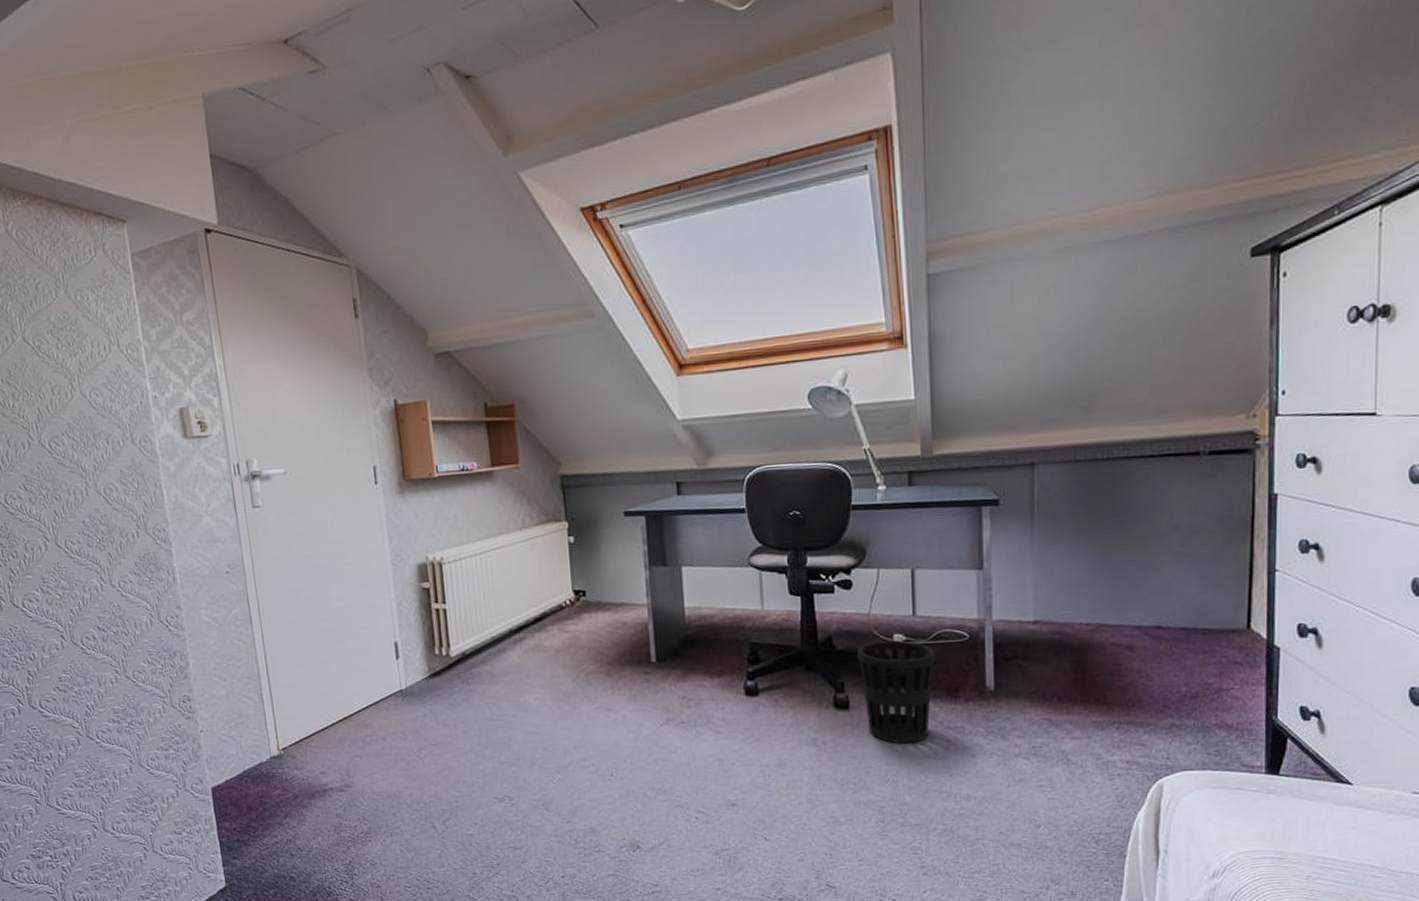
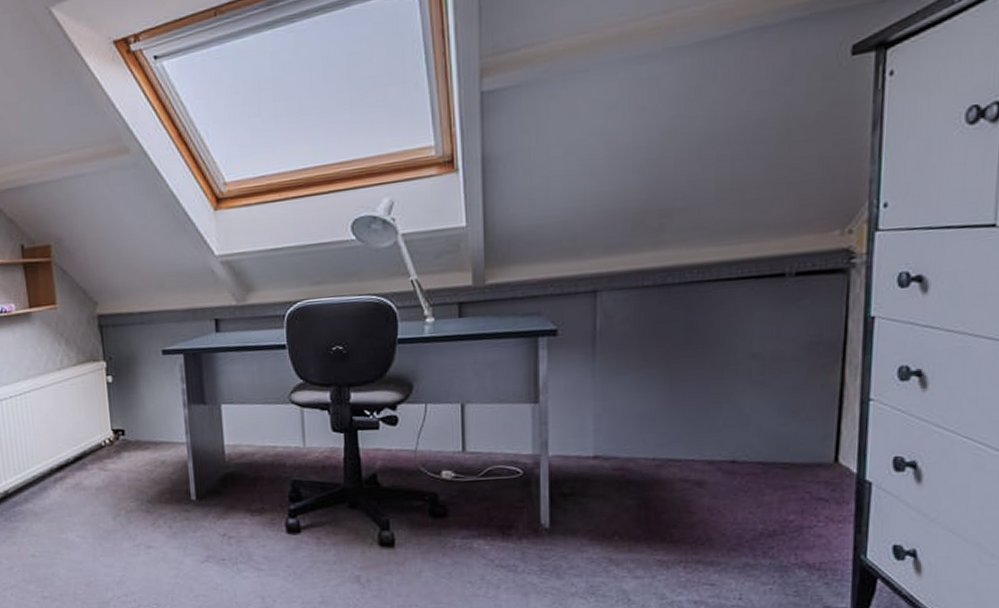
wastebasket: present [857,640,935,744] -> none [403,477,486,582]

